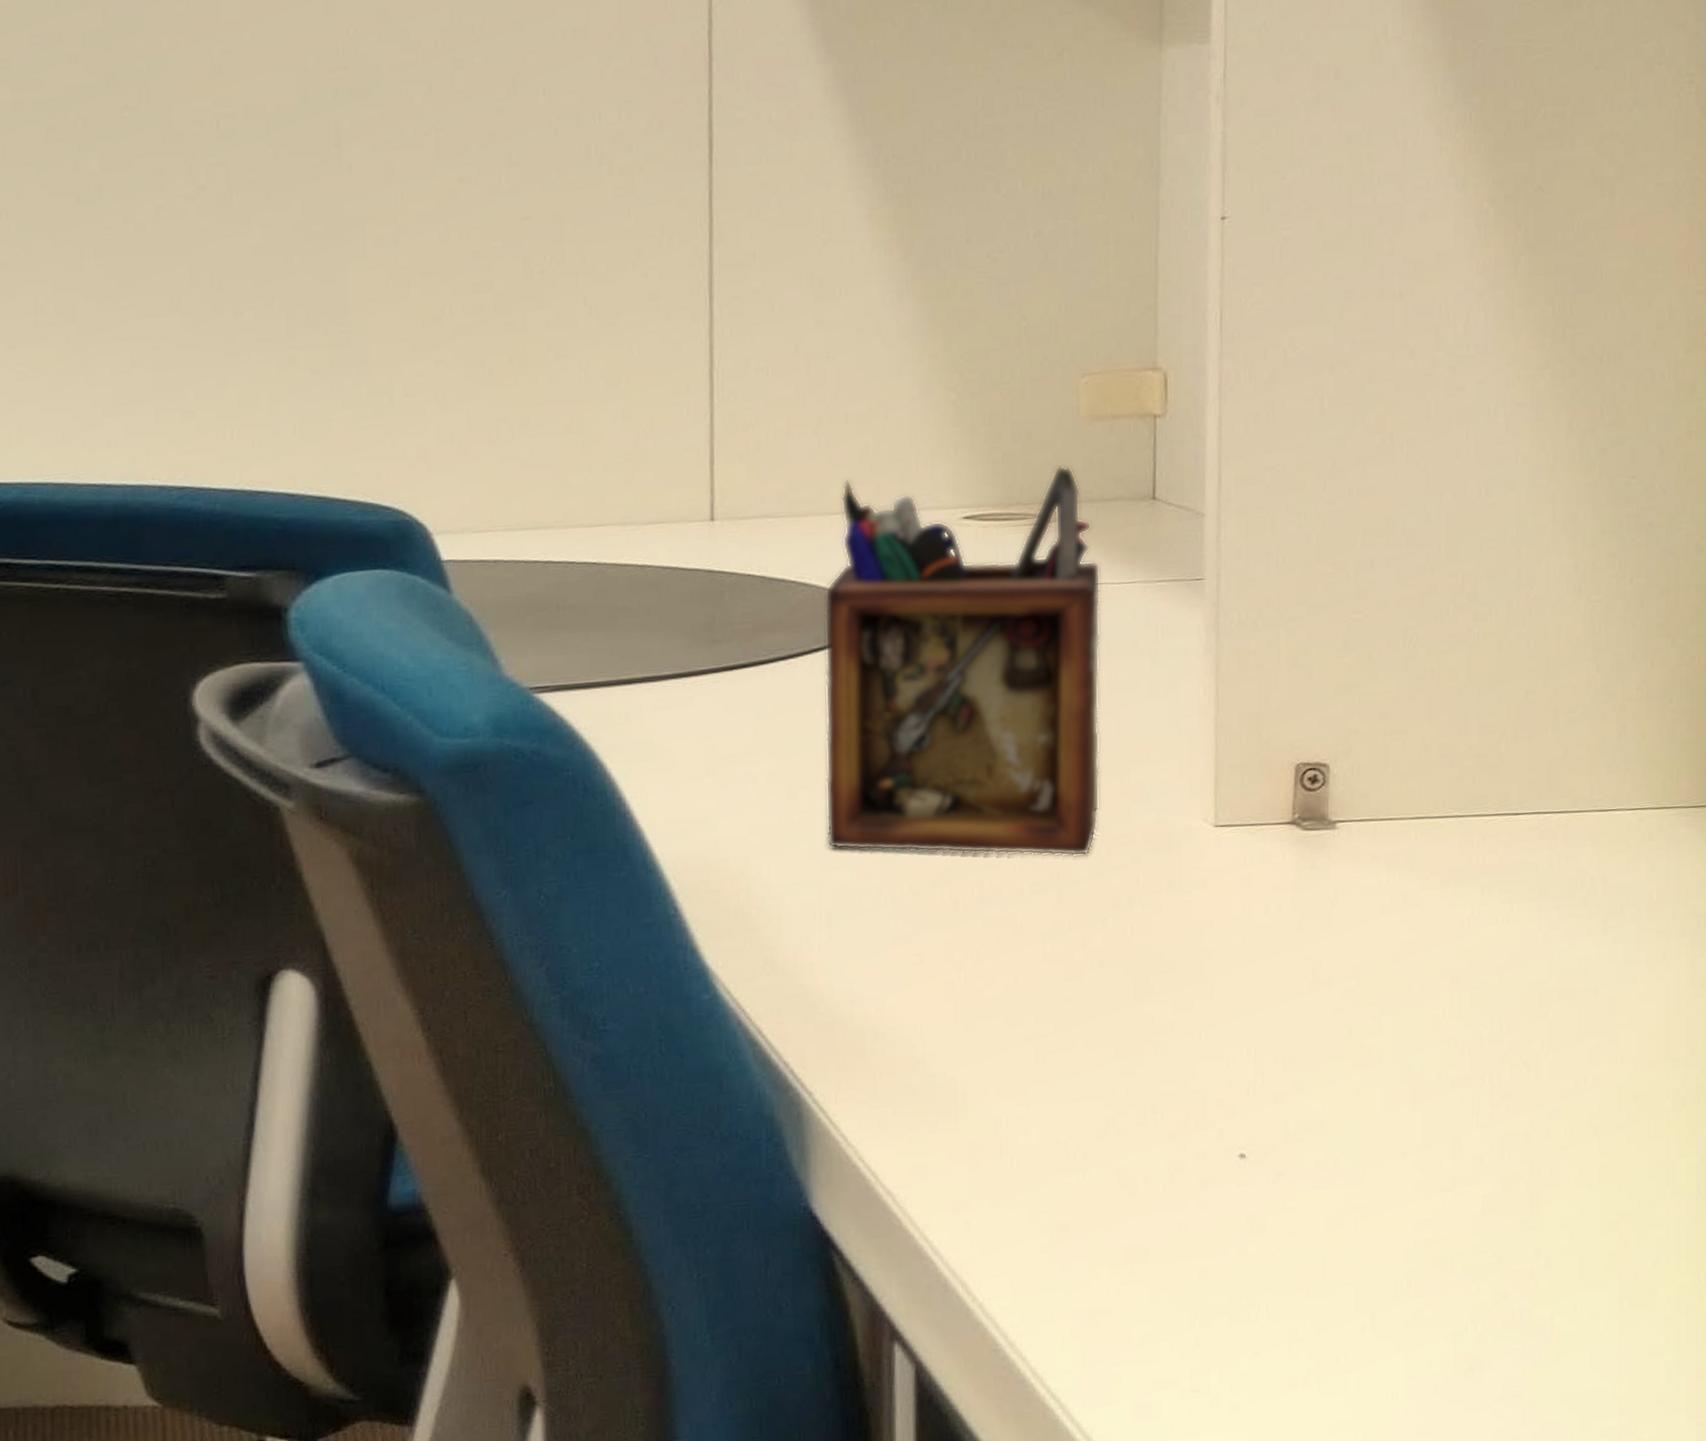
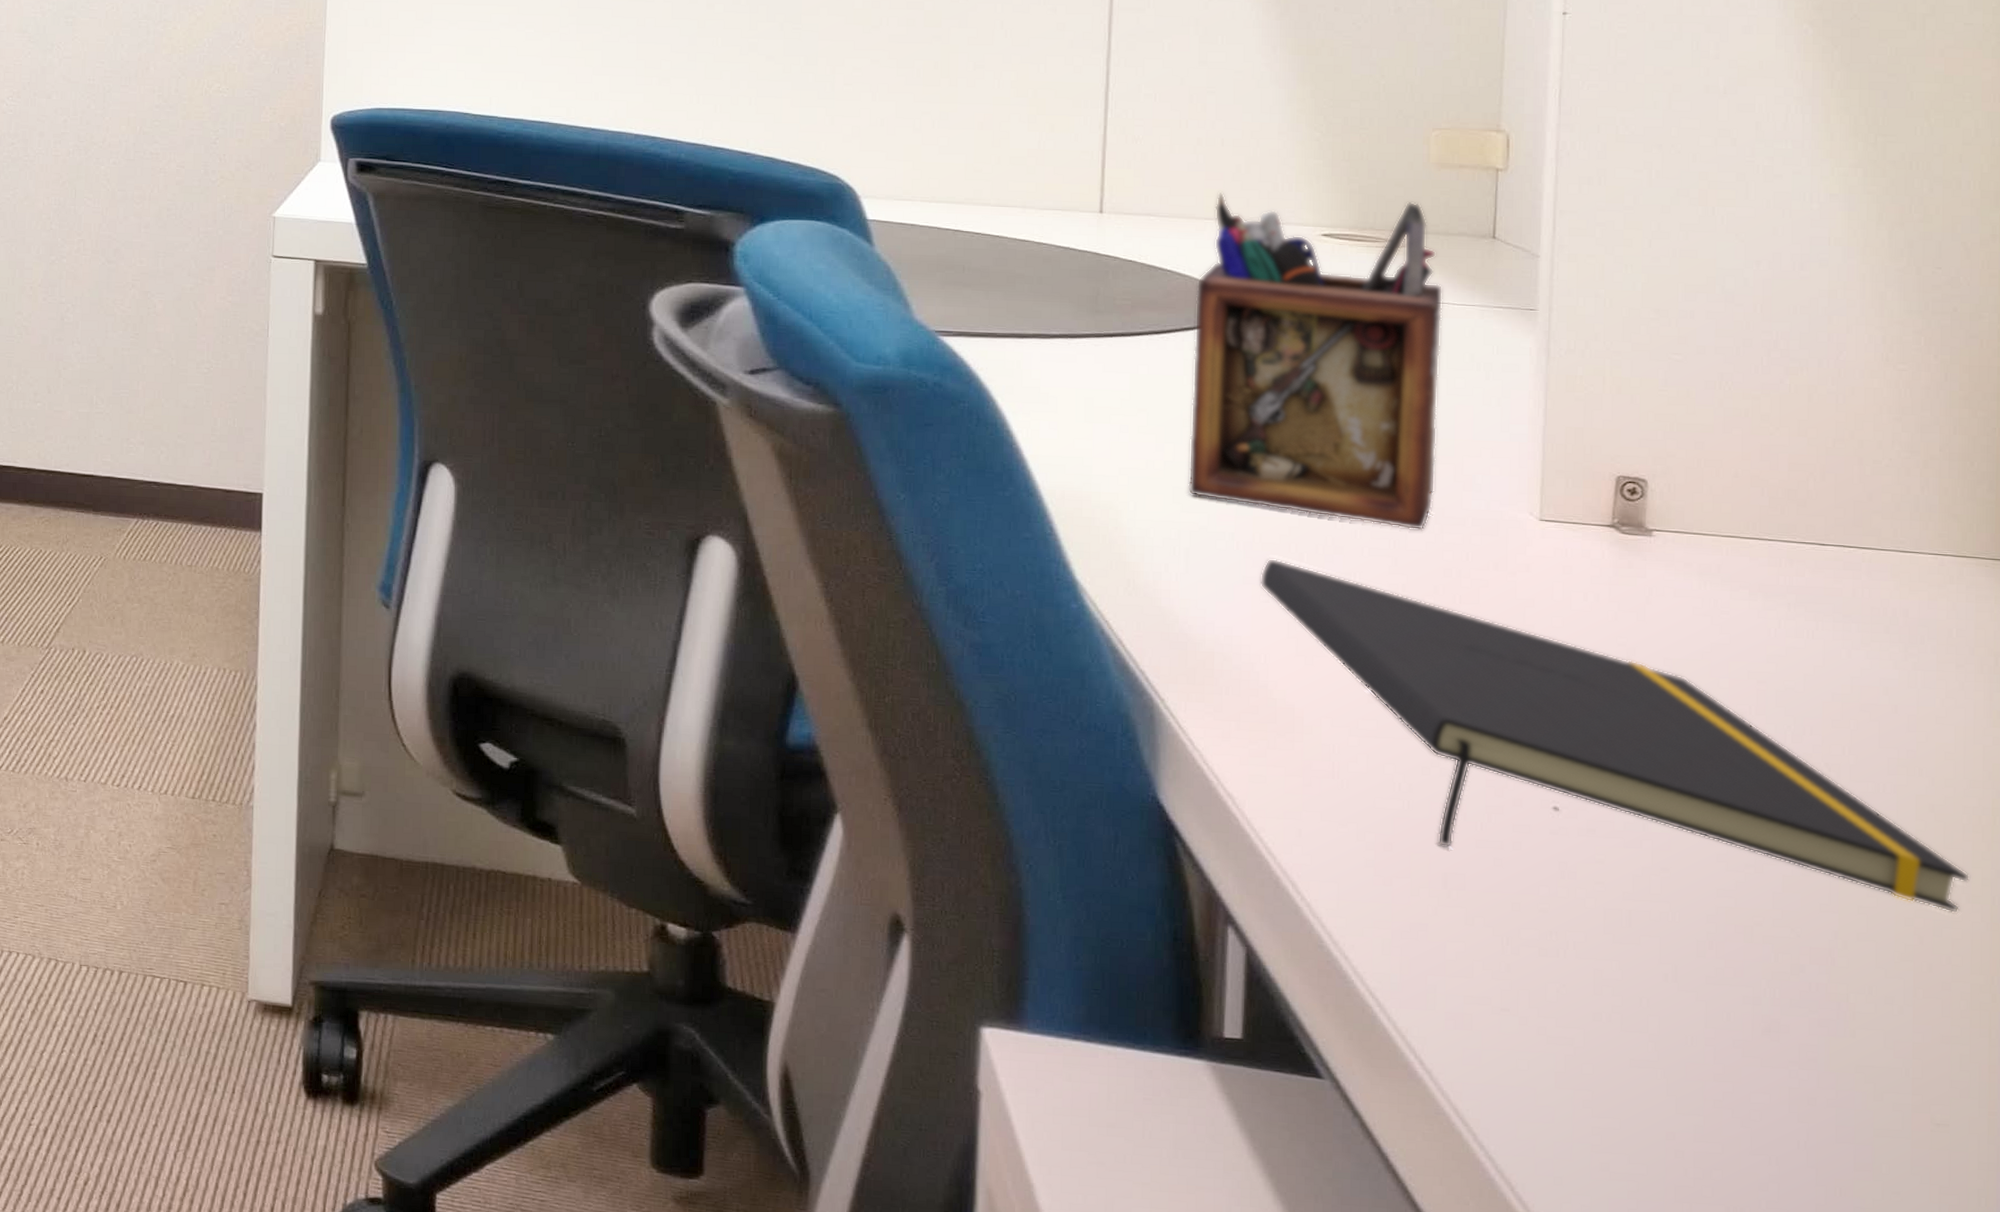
notepad: none [911,910,1675,1218] -> present [1260,558,1971,914]

